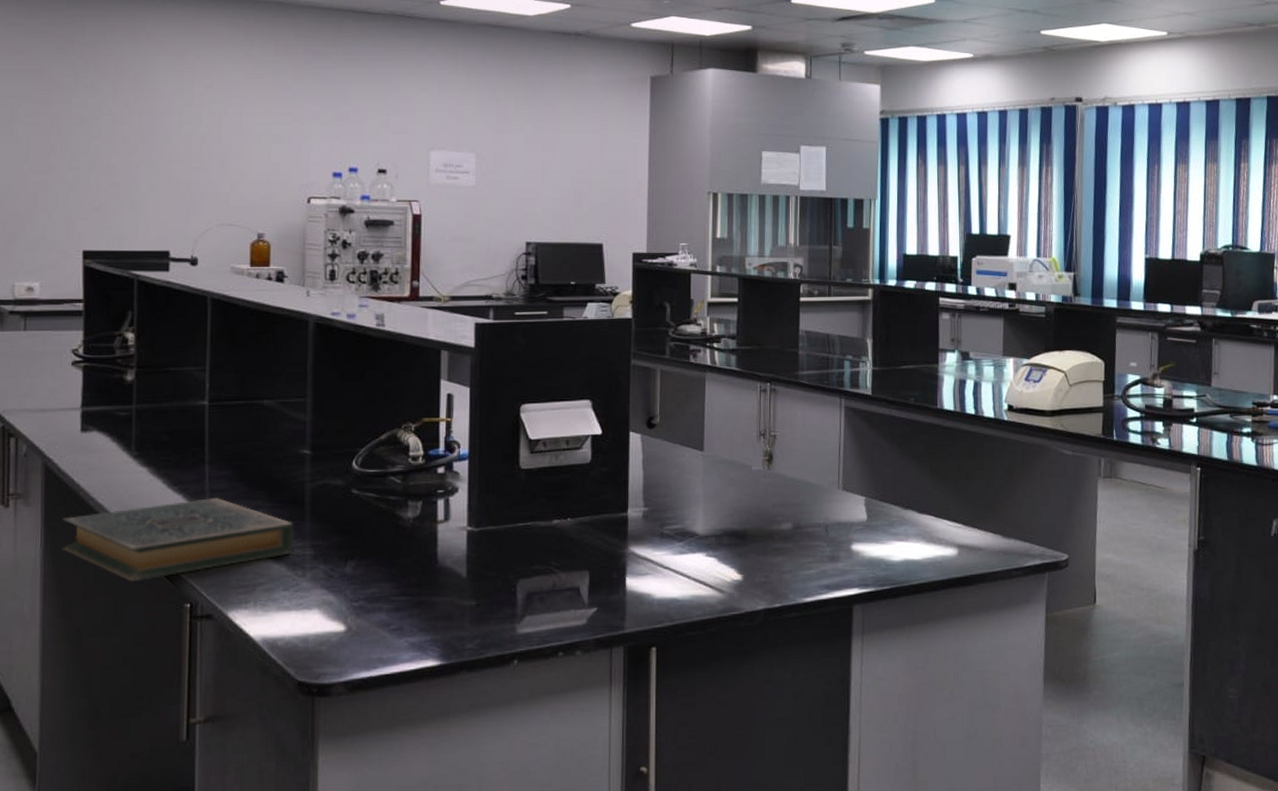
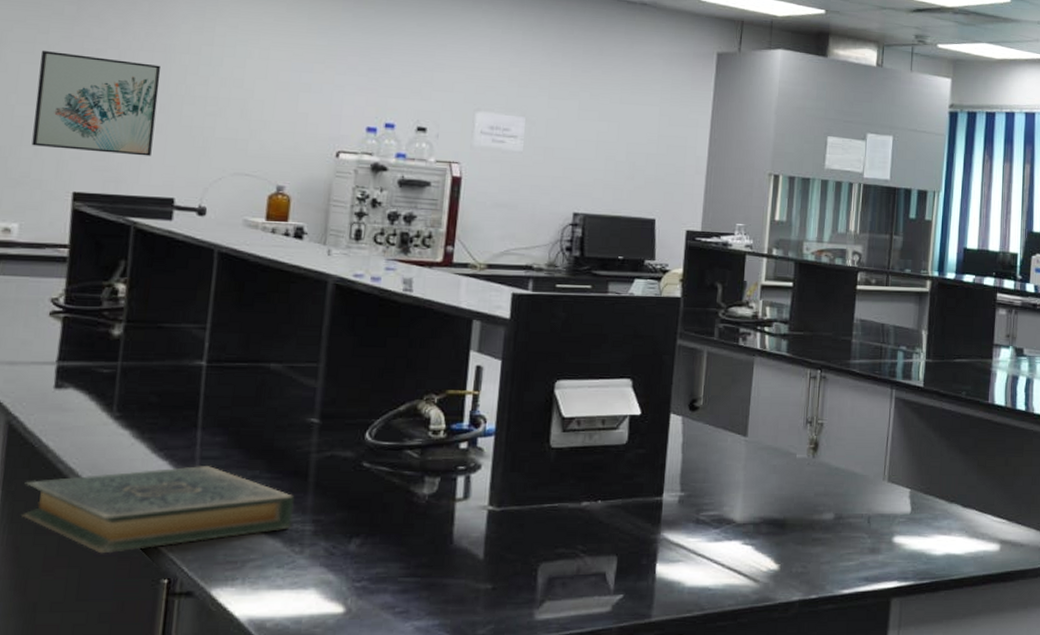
wall art: none [45,121,149,213] -> present [31,50,161,156]

